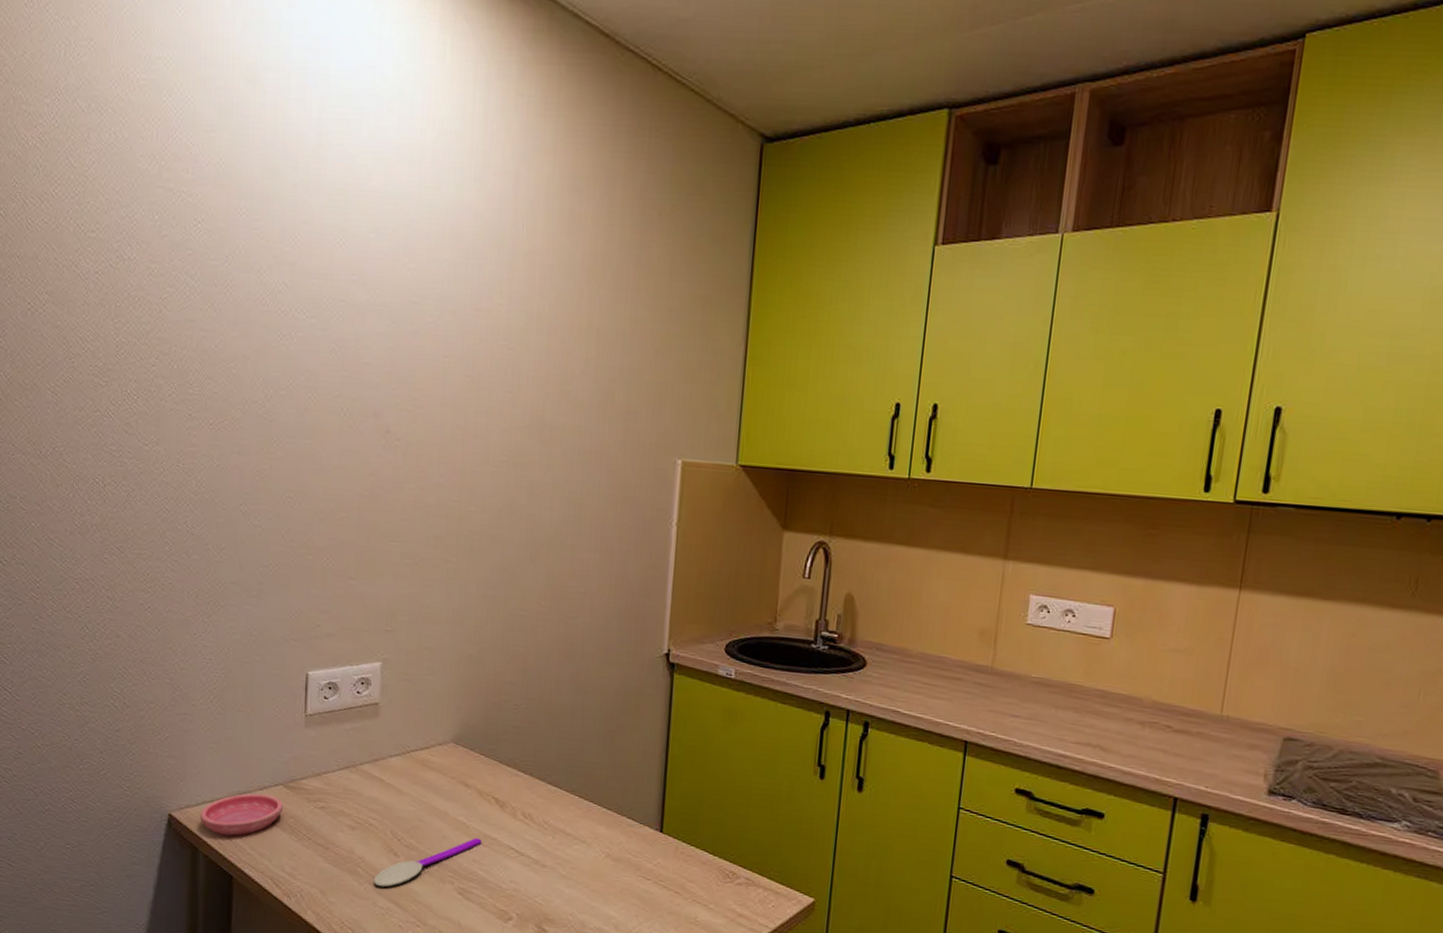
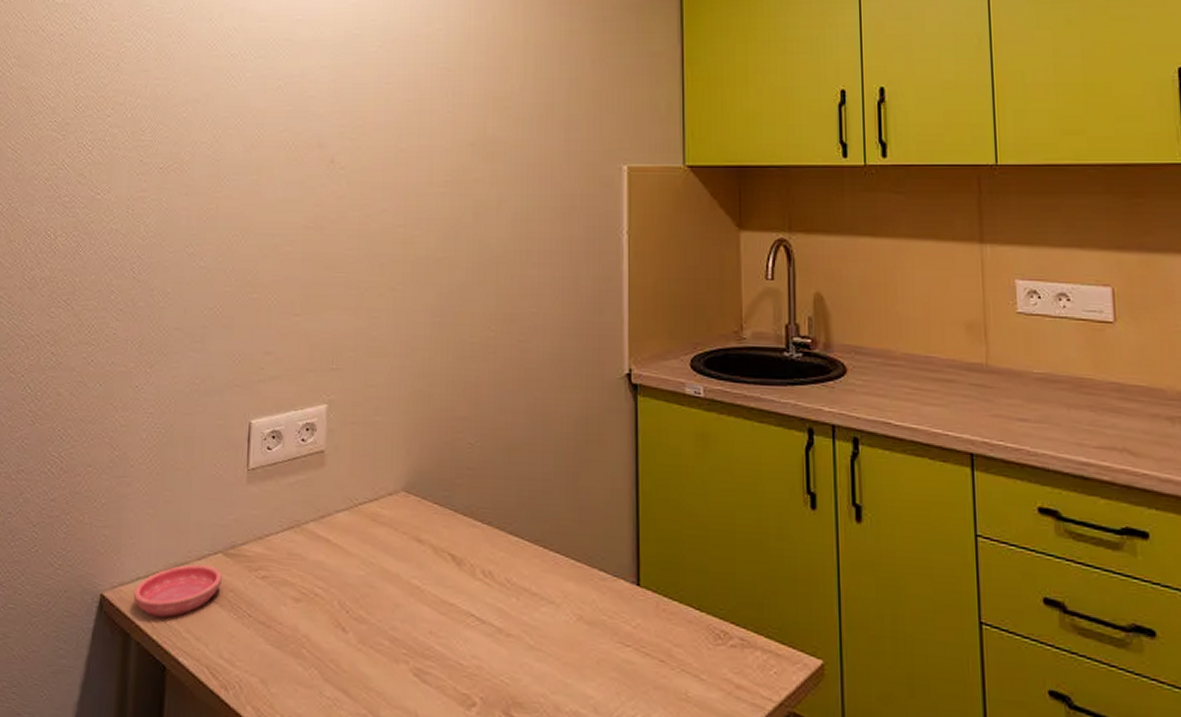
spoon: present [373,837,482,887] -> none [319,604,439,672]

